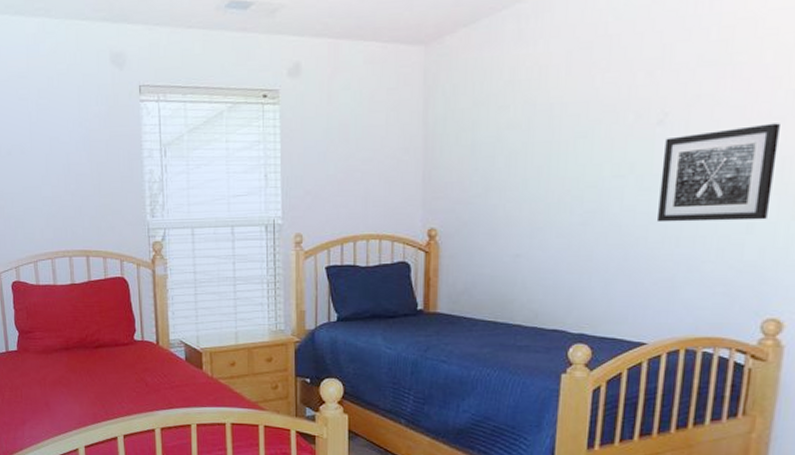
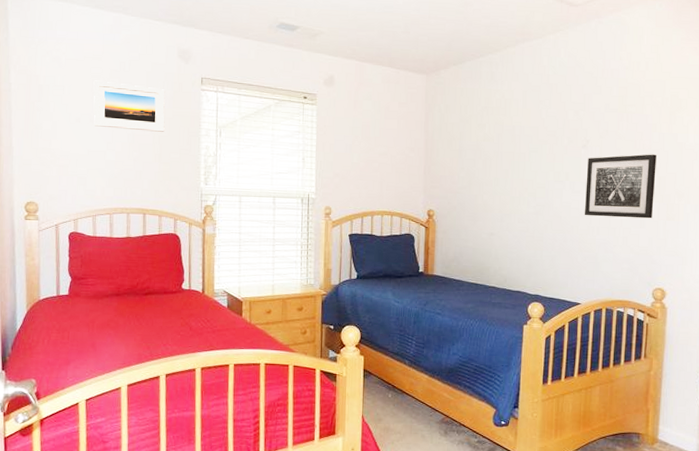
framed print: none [21,103,102,159] -> present [93,80,165,132]

